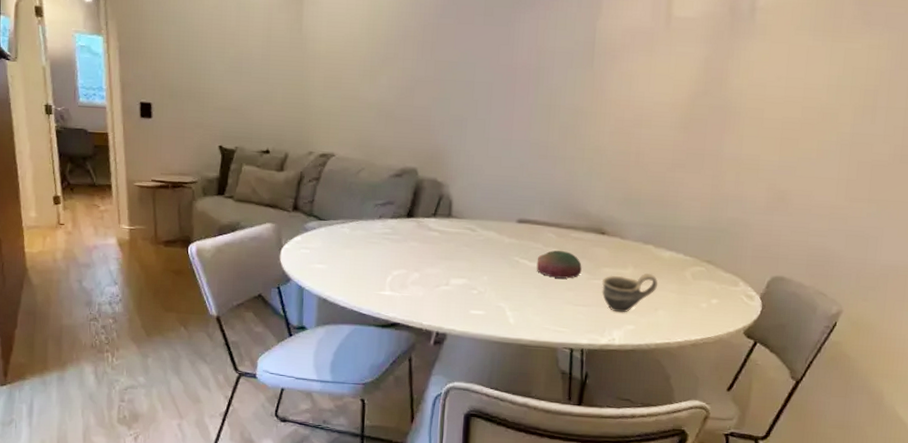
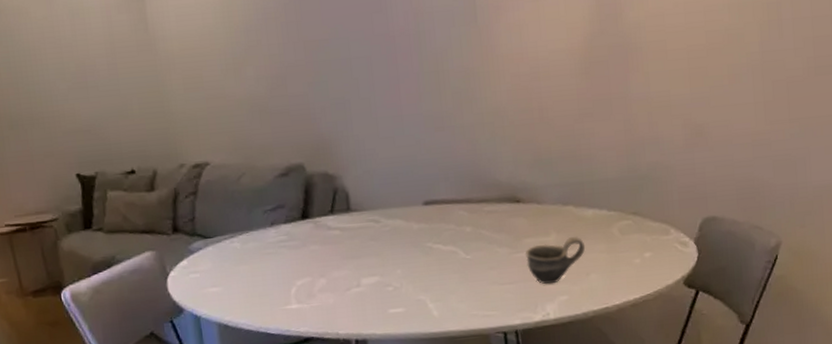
bowl: present [536,250,582,279] -> none [452,227,502,259]

